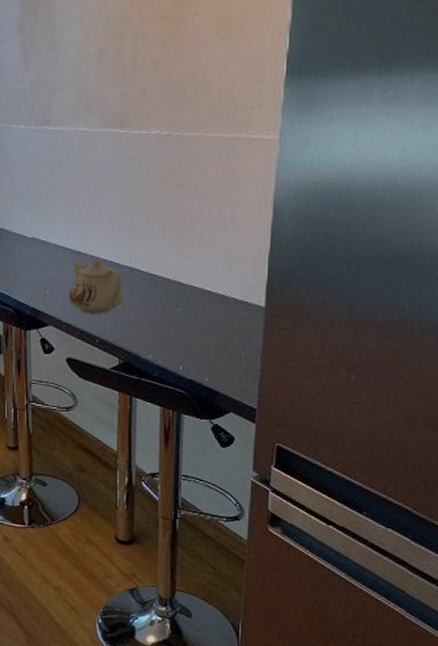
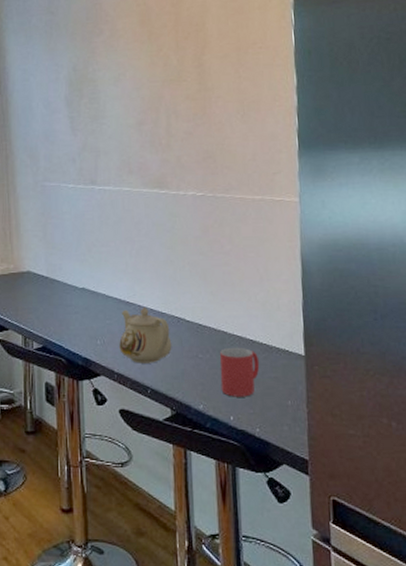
mug: none [172,298,216,348] -> present [219,347,260,397]

